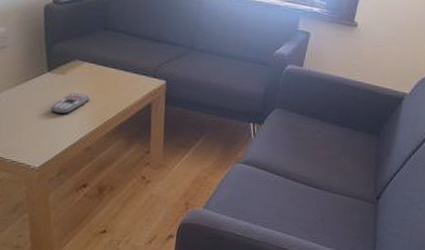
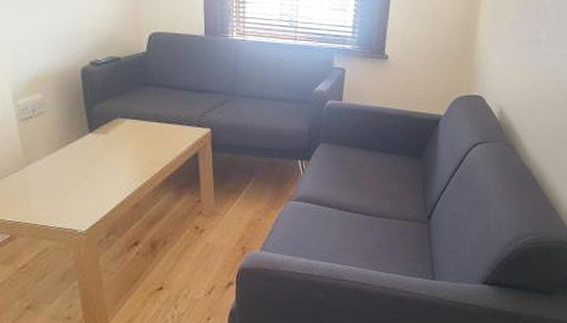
remote control: present [50,93,90,115] -> none [94,151,136,174]

